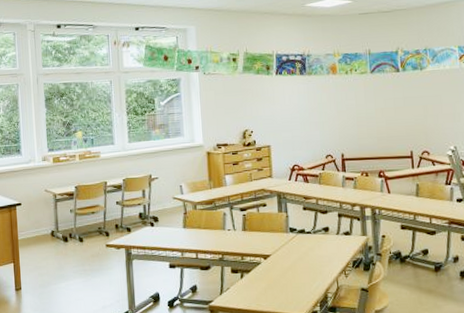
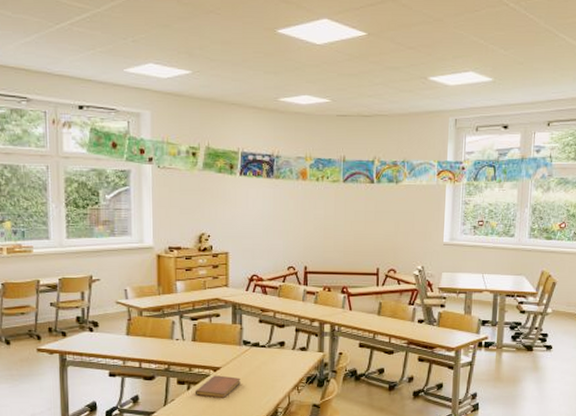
notebook: none [248,263,290,286] -> present [194,375,240,399]

